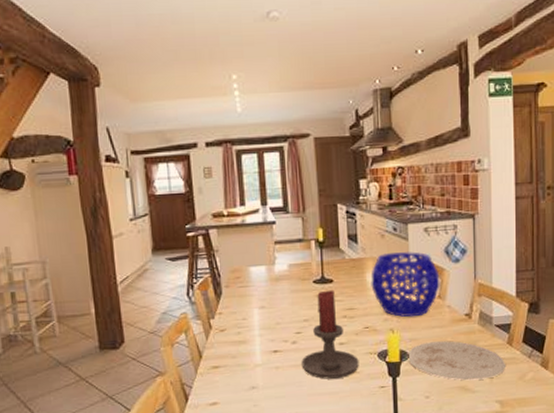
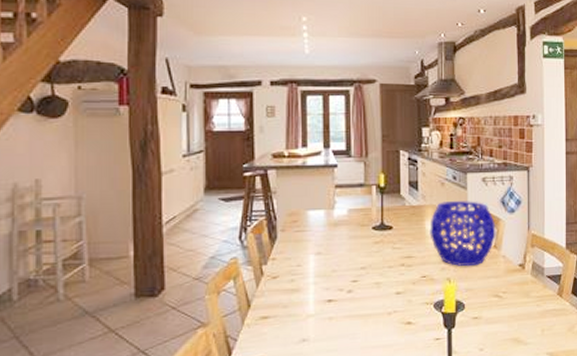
candle holder: present [301,290,359,379] -> none [356,237,415,331]
plate: present [407,341,505,381] -> none [462,291,556,333]

